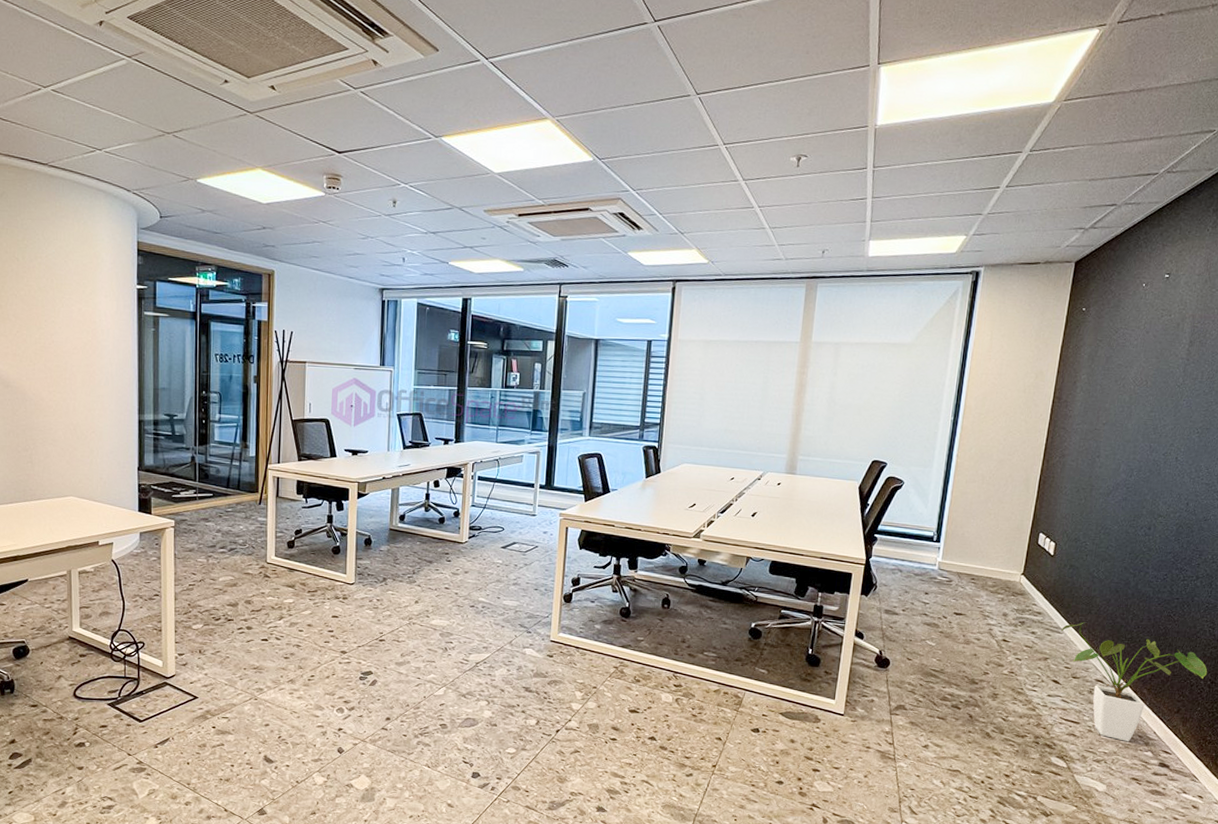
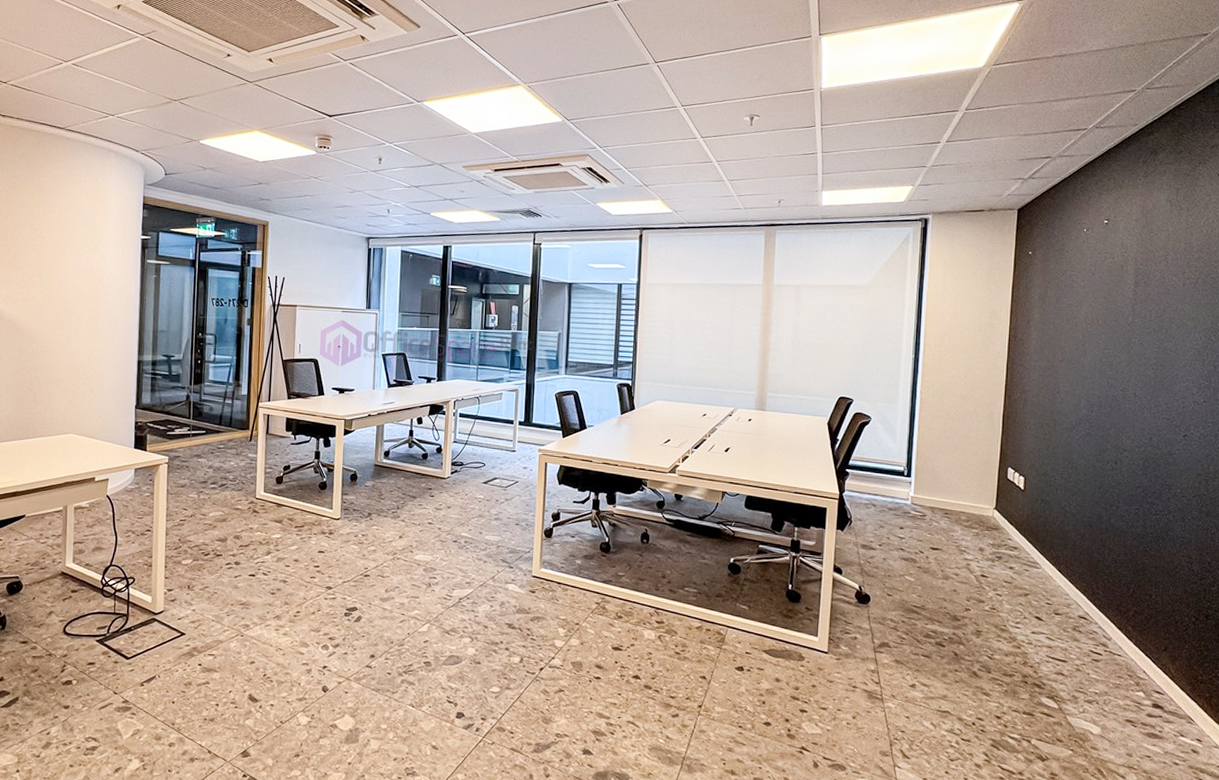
house plant: present [1060,622,1207,741] -> none [1038,557,1190,681]

